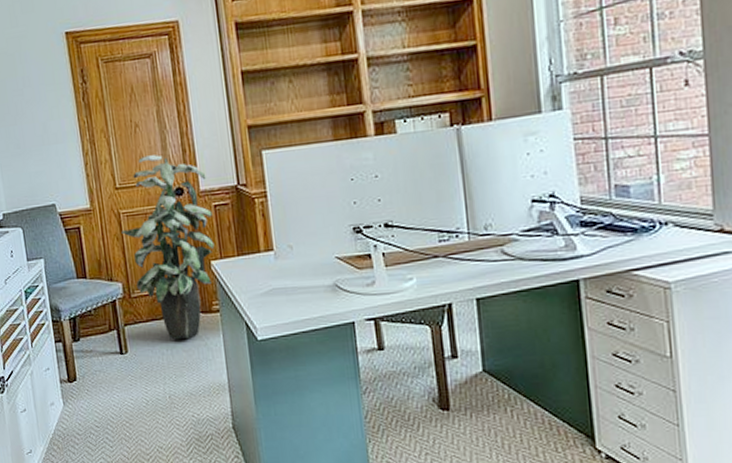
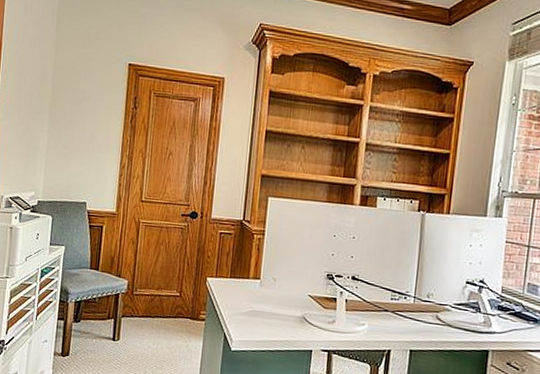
indoor plant: present [121,155,215,339] -> none [137,180,219,338]

